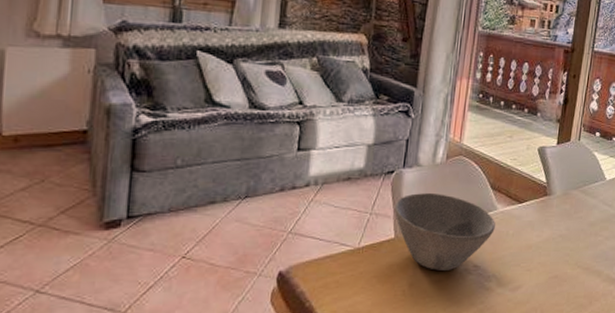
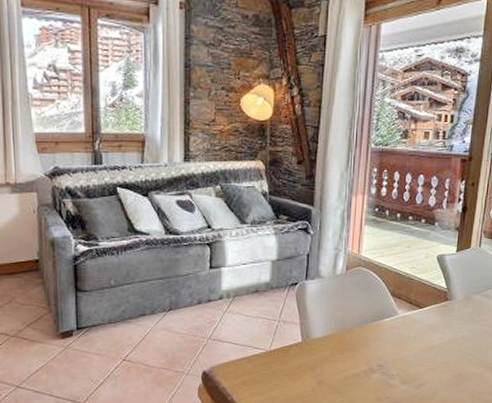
bowl: present [394,193,495,270] -> none [299,302,397,370]

